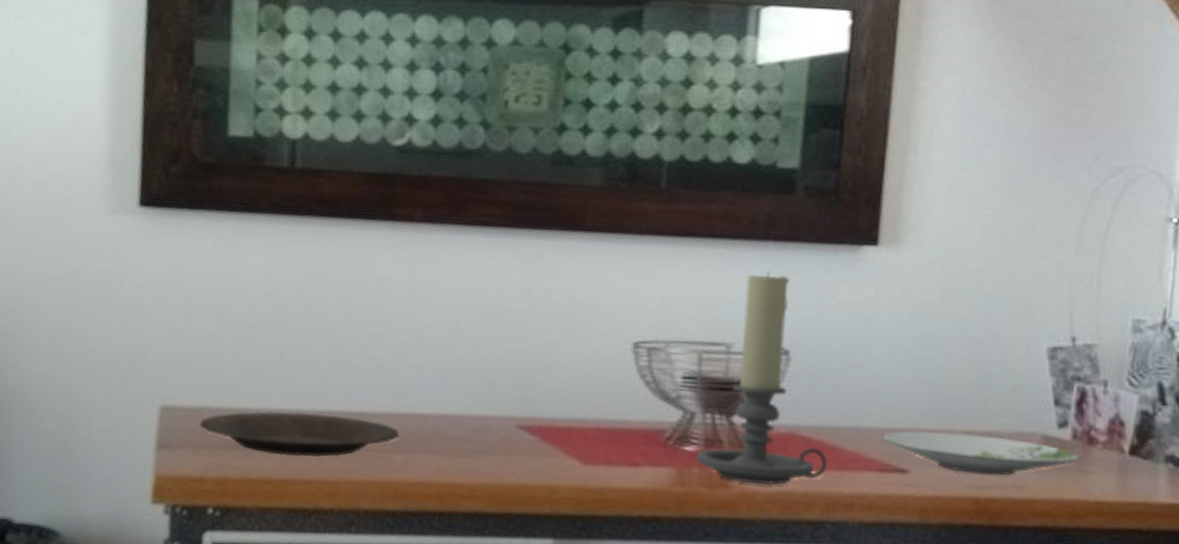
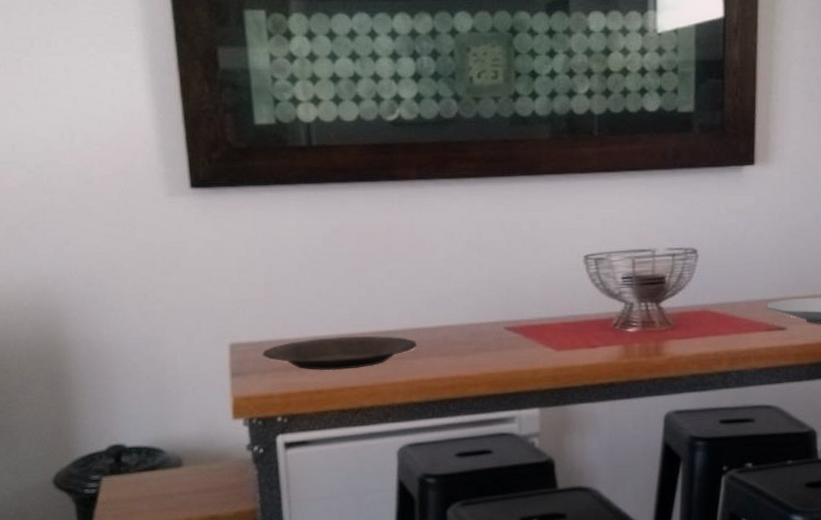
candle holder: present [695,270,827,486] -> none [636,191,729,351]

